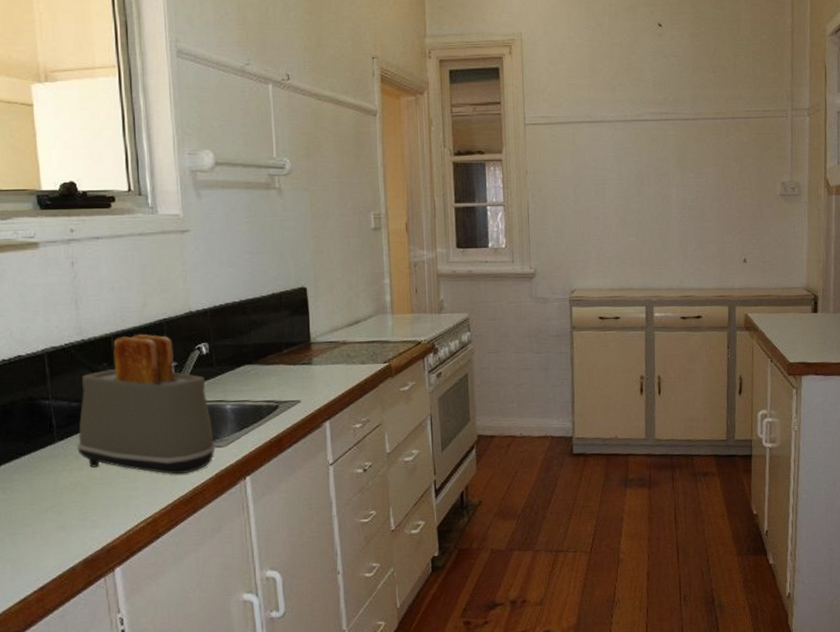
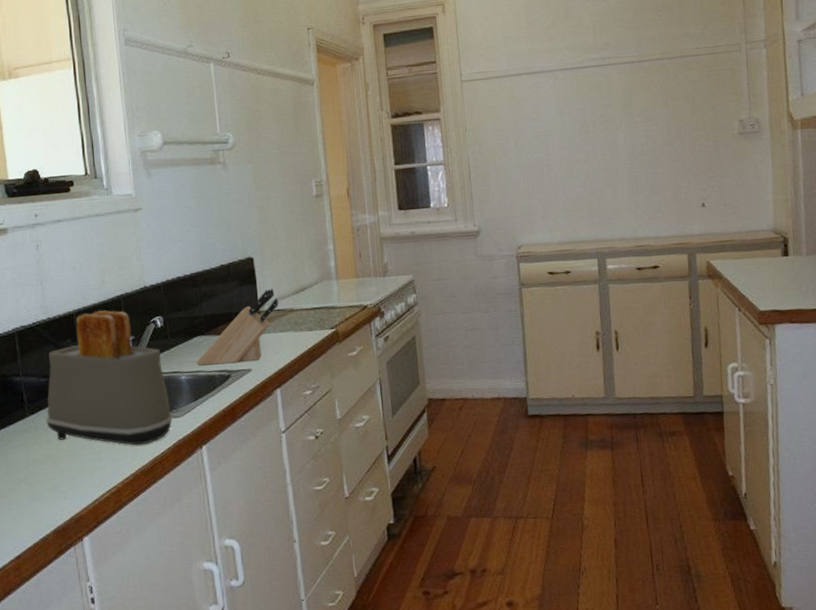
knife block: none [242,319,332,396] -> present [195,288,279,366]

